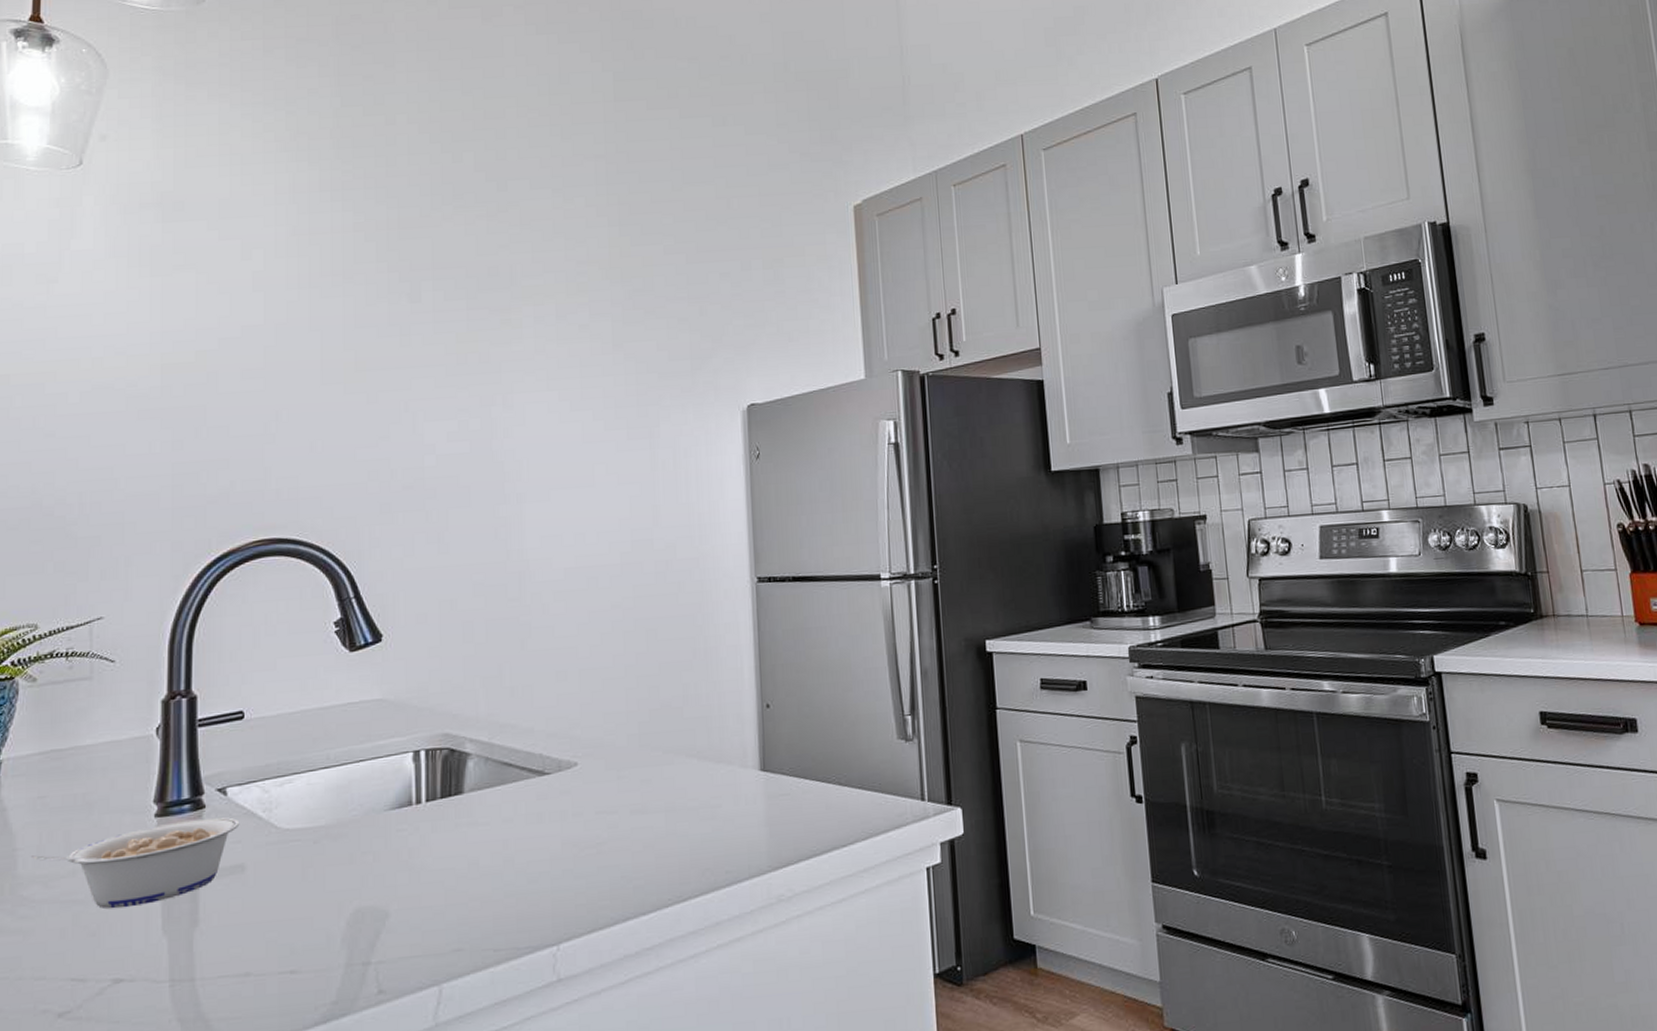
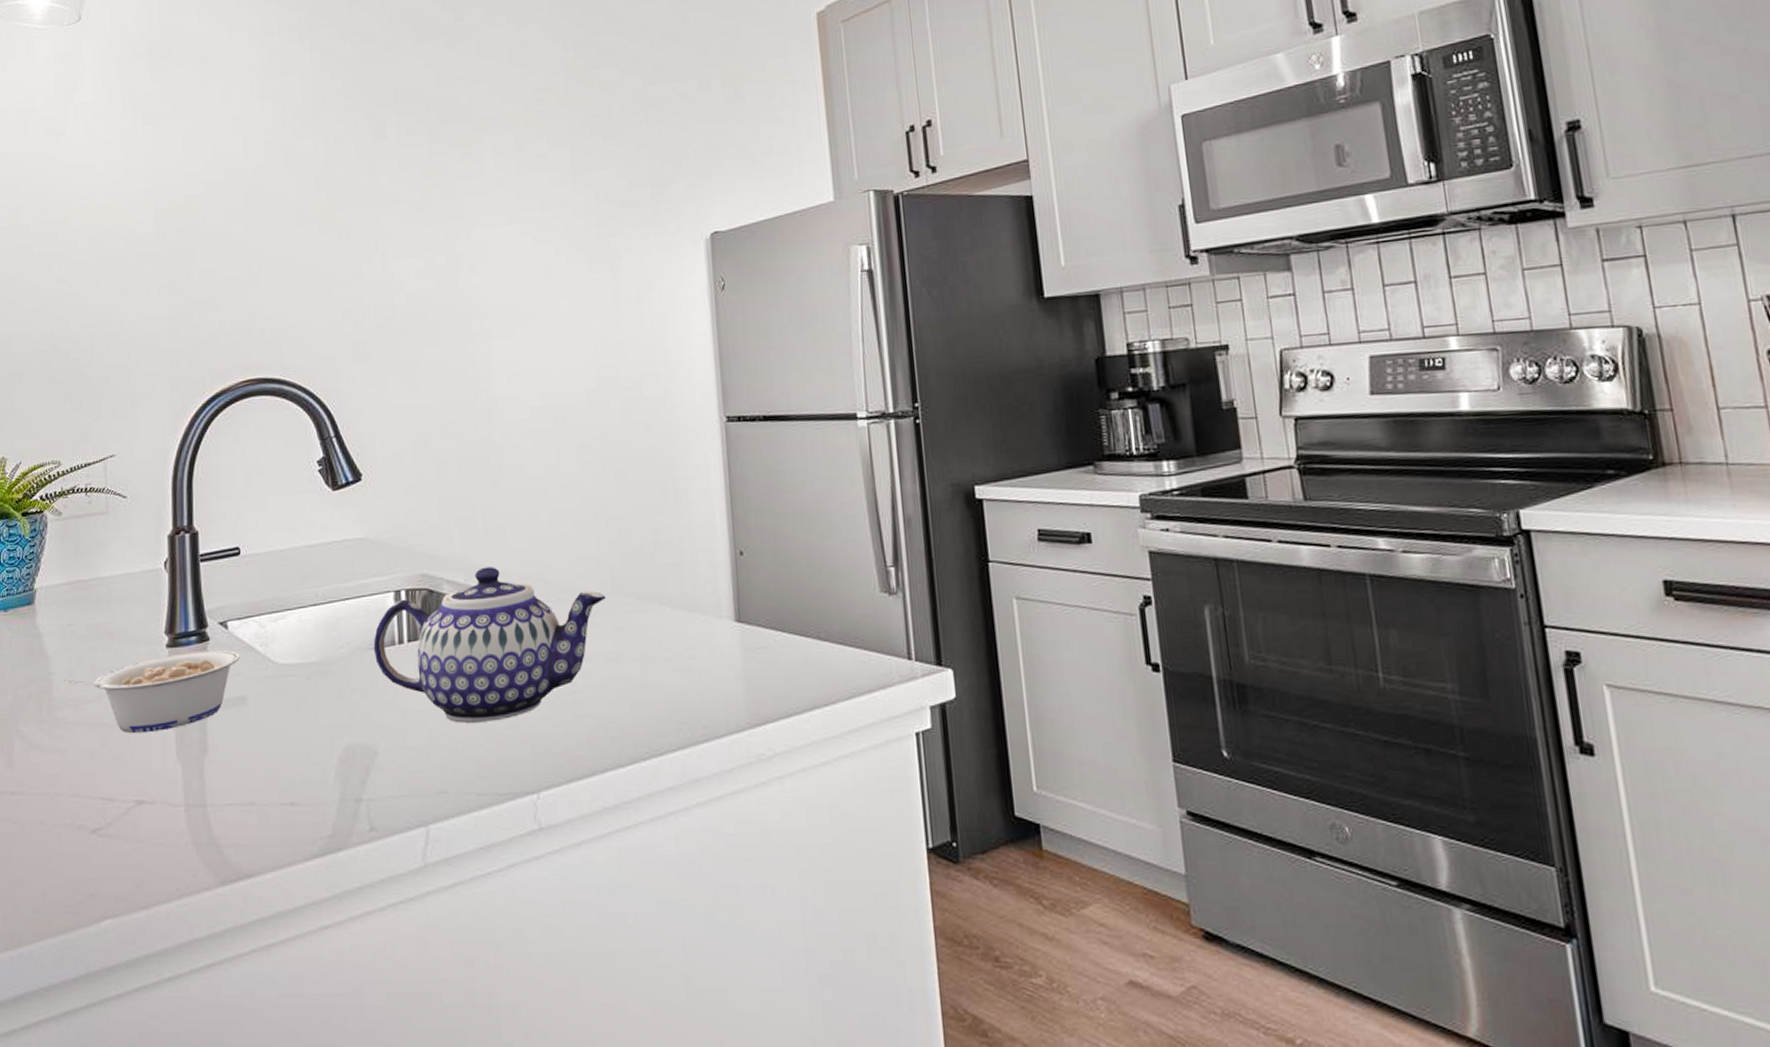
teapot: none [388,724,633,880] -> present [373,567,606,723]

